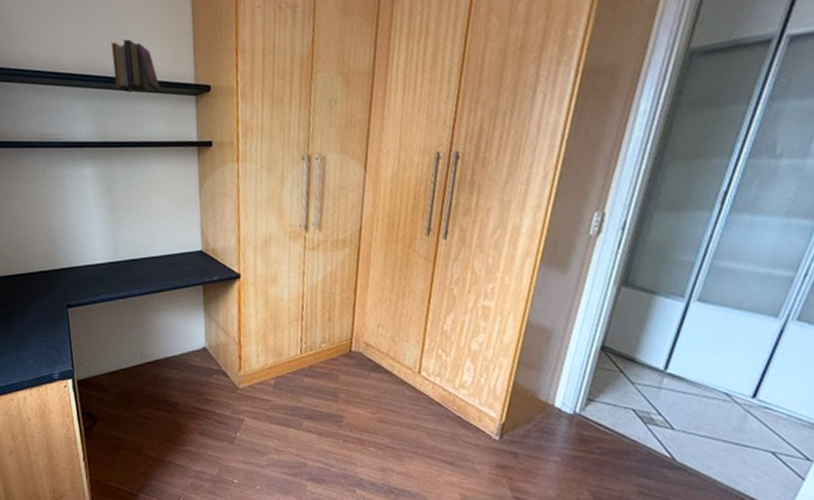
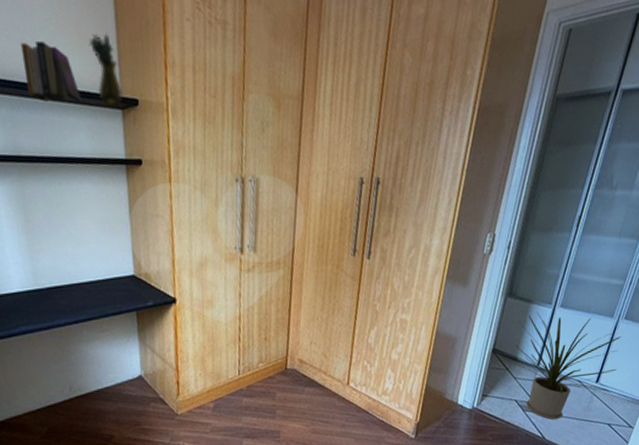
vase: none [168,26,198,94] -> present [88,32,124,108]
house plant: none [631,305,792,439] -> present [514,311,622,420]

